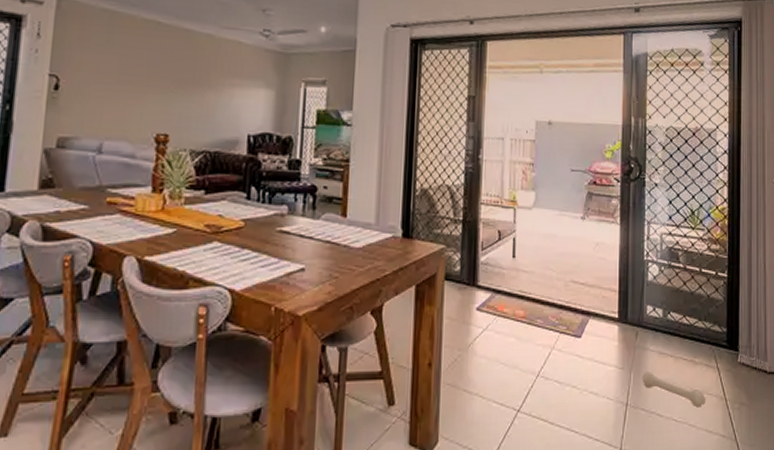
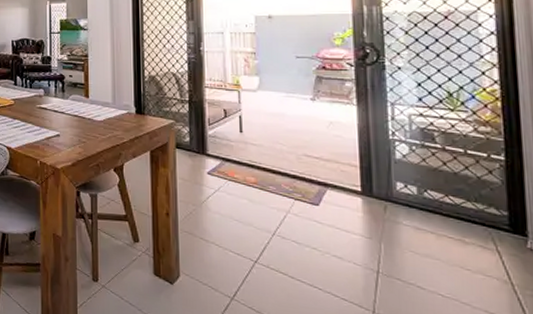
dog toy: present [642,371,707,406] -> none [395,244,484,286]

